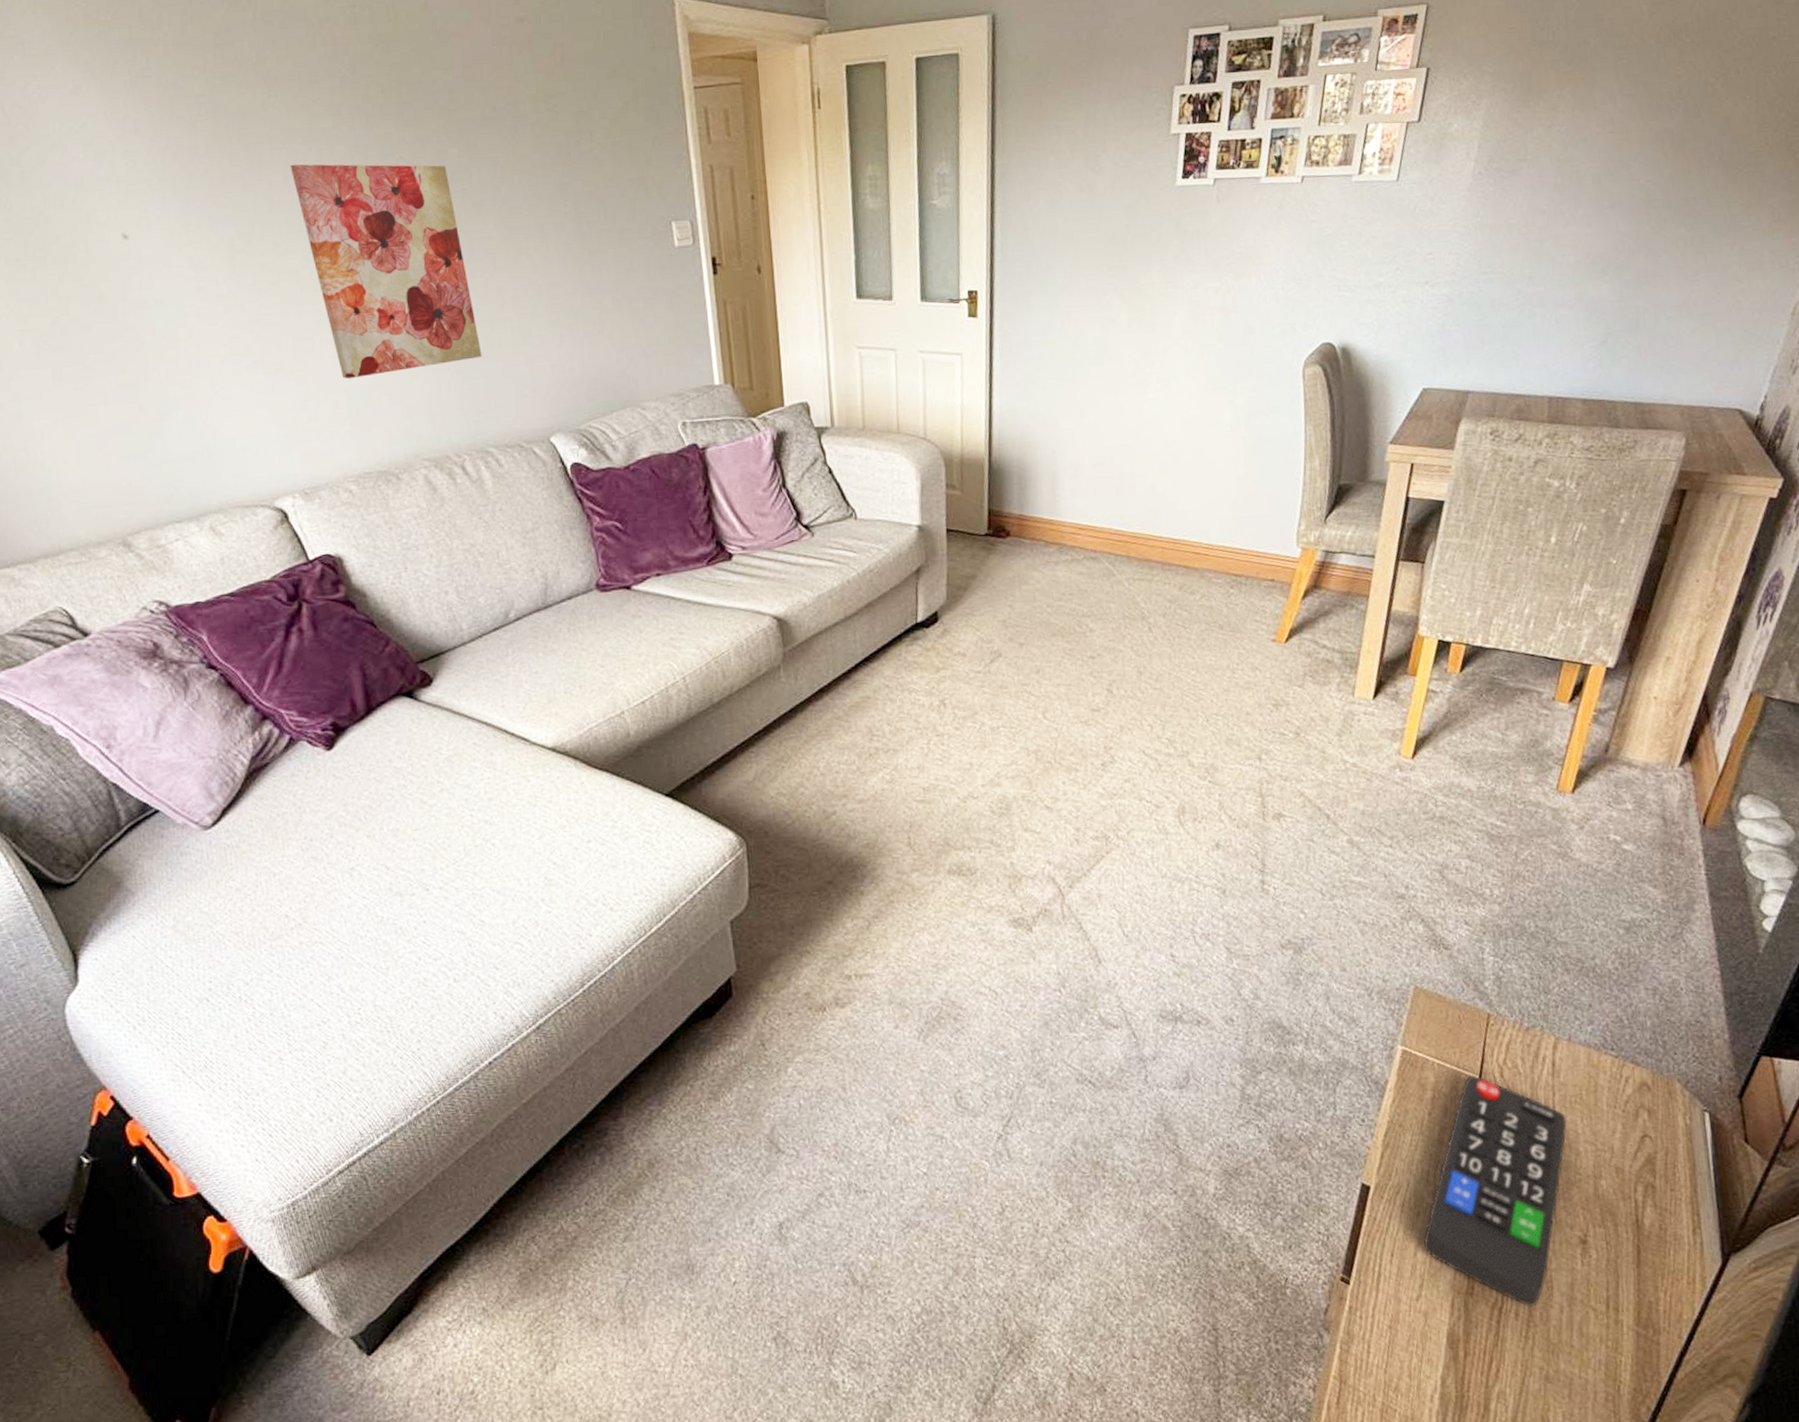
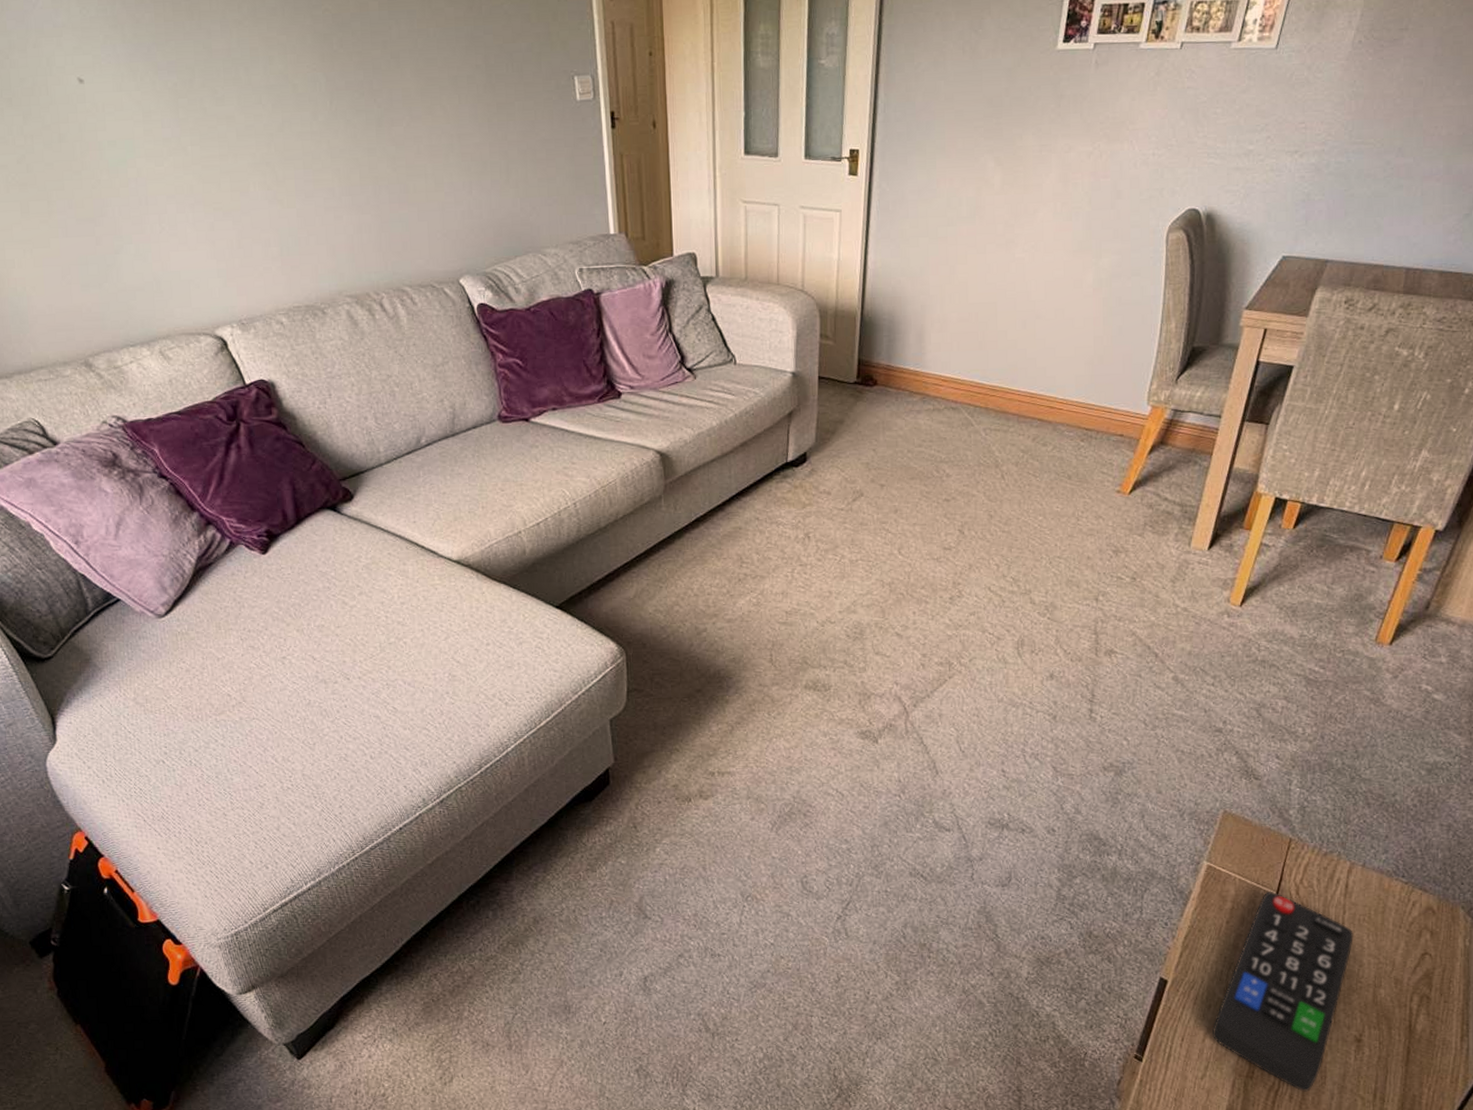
wall art: present [290,164,482,379] -> none [226,14,399,220]

